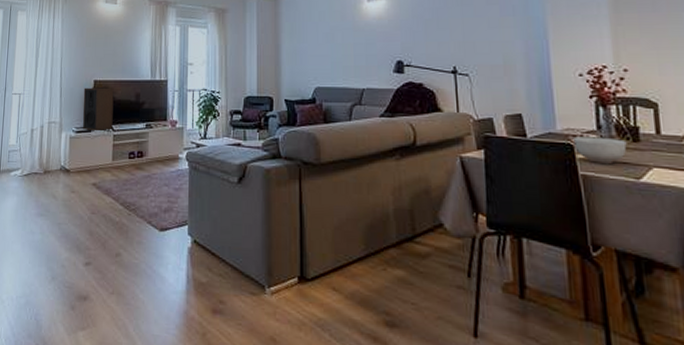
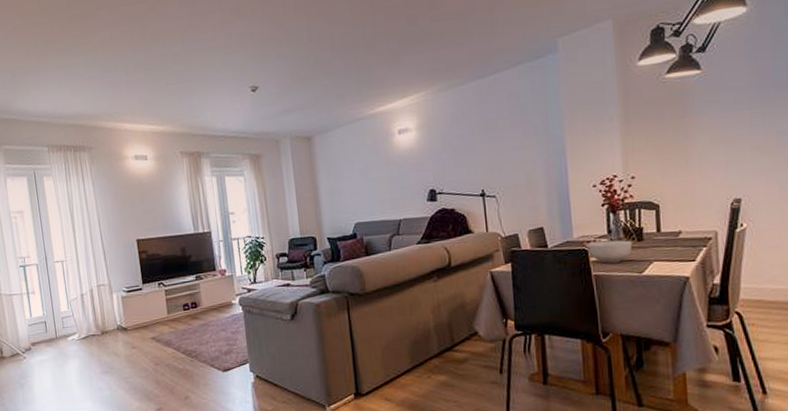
speaker: present [83,87,114,131] -> none [127,244,163,289]

